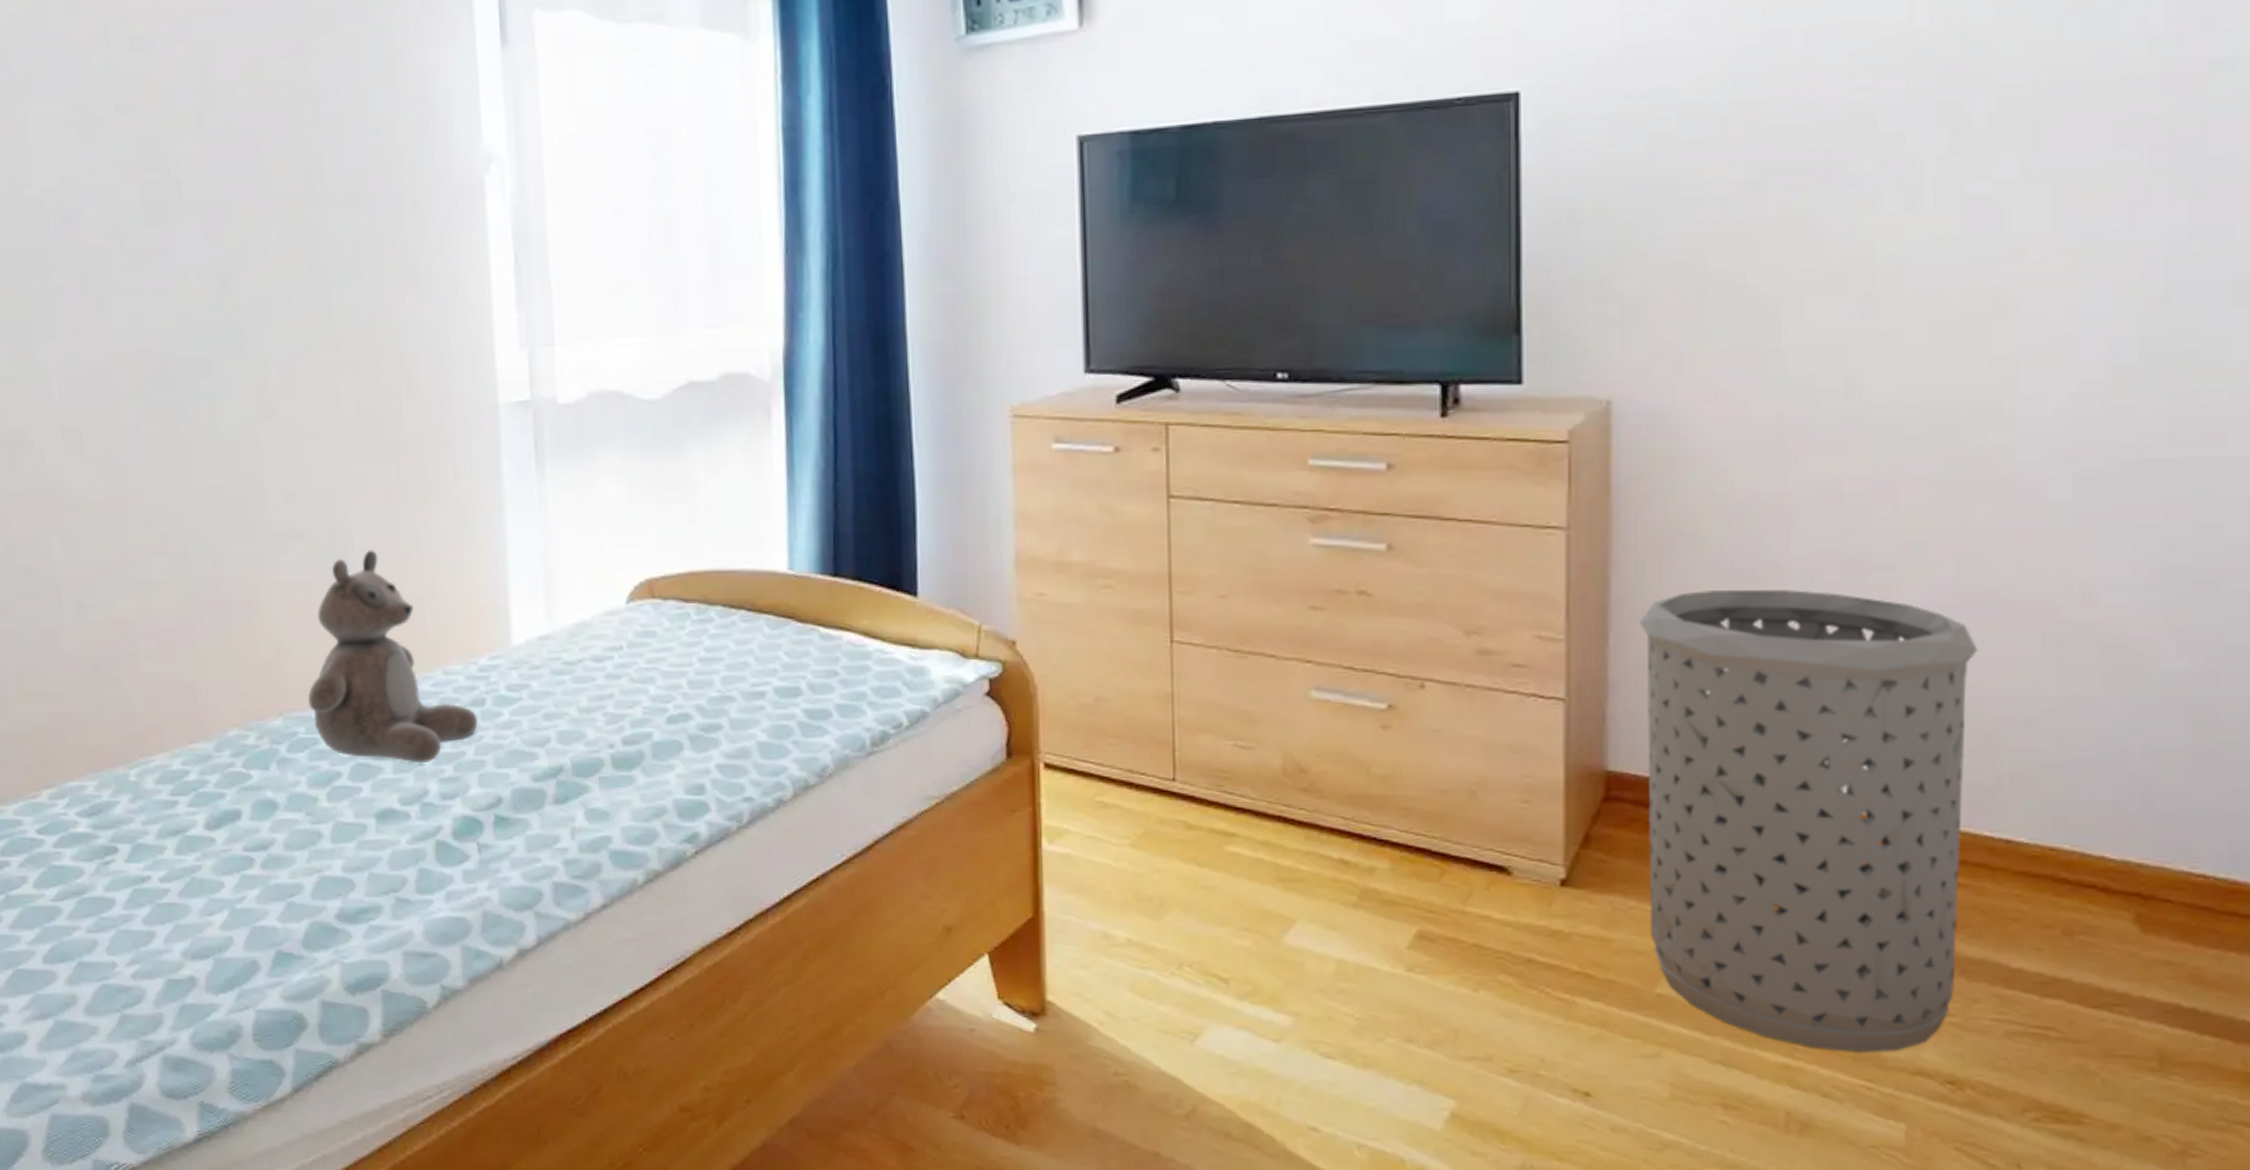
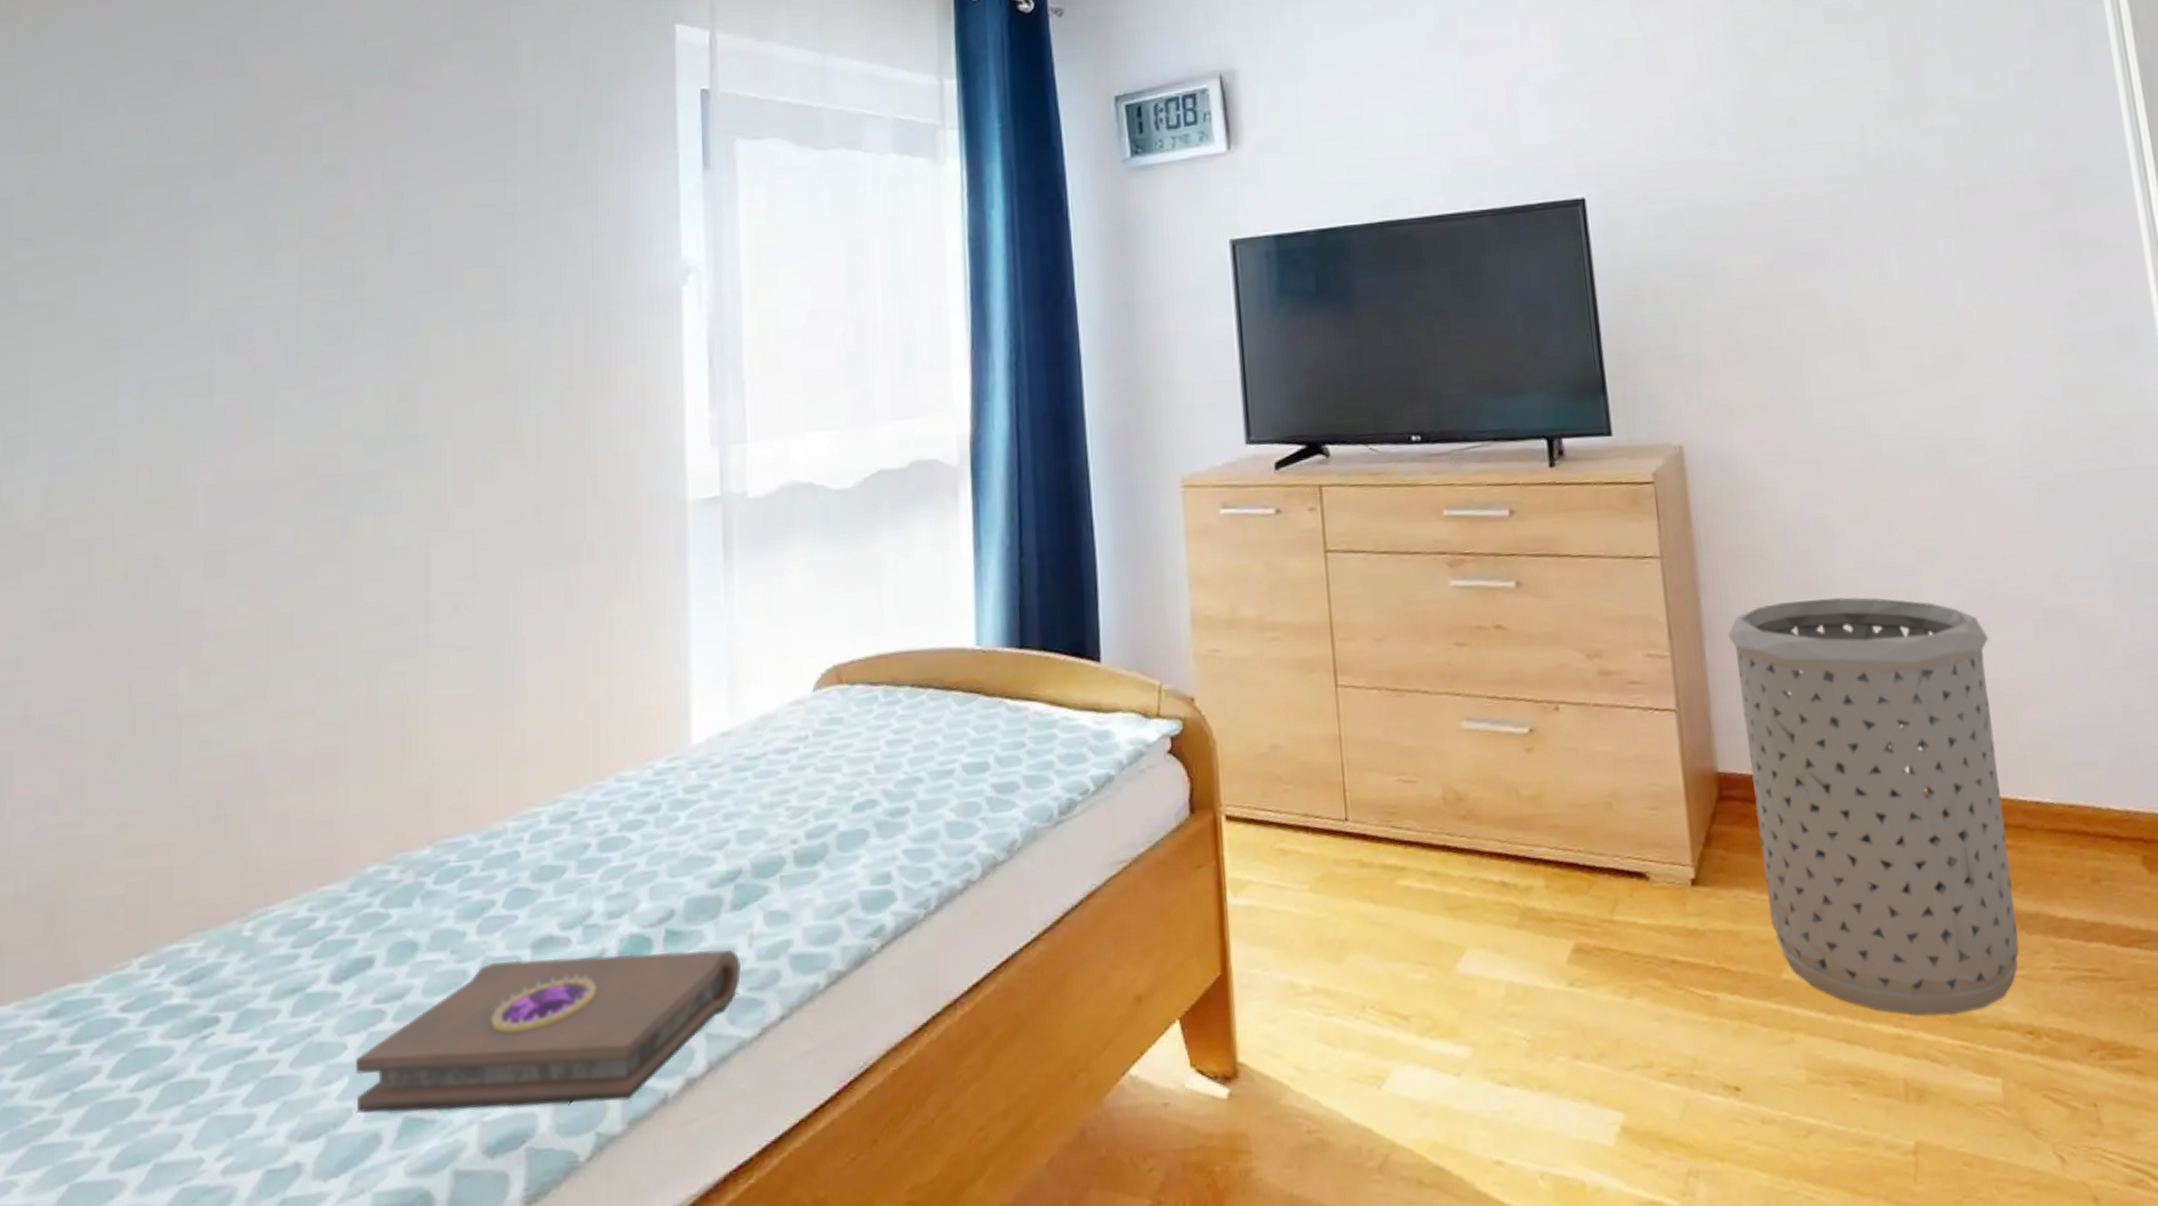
book: none [232,827,565,962] -> present [355,949,741,1113]
stuffed animal: present [307,550,479,764] -> none [462,657,653,883]

